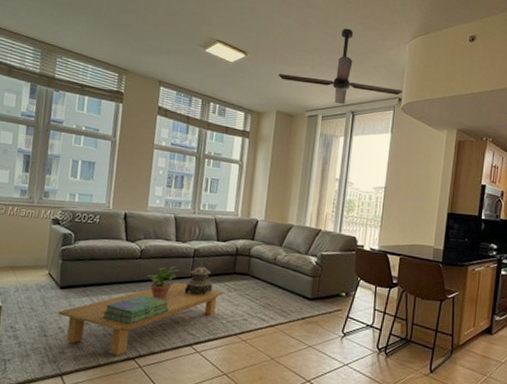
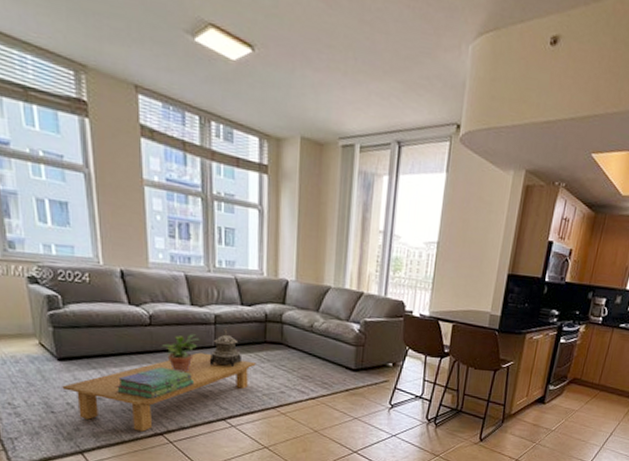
ceiling fan: present [278,28,403,105] -> none [300,14,462,131]

